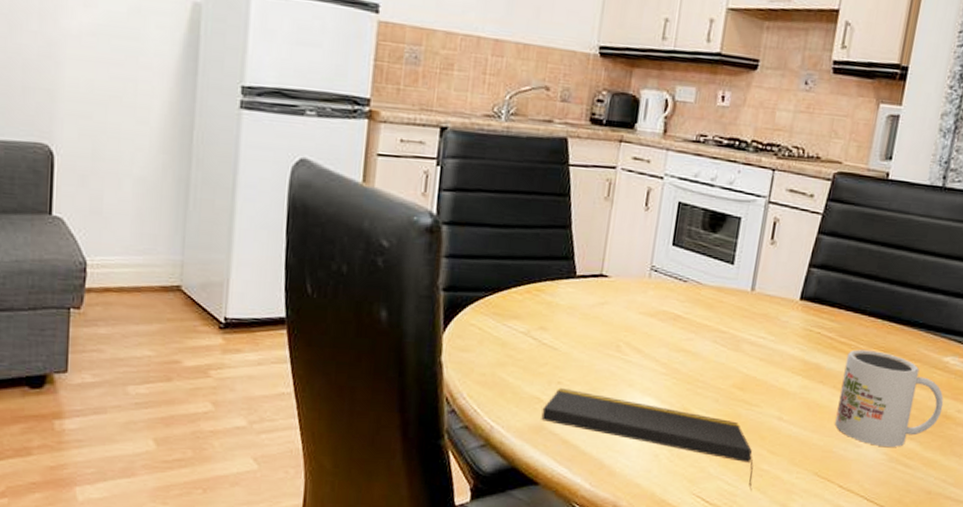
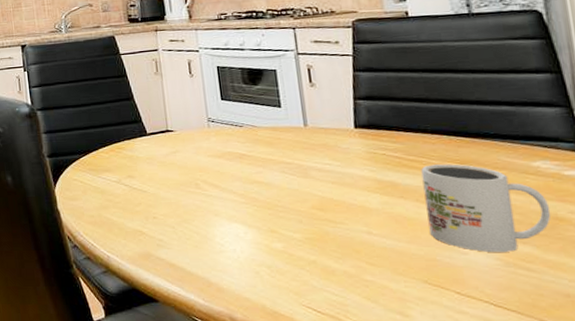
notepad: present [541,387,753,491] -> none [146,221,362,301]

